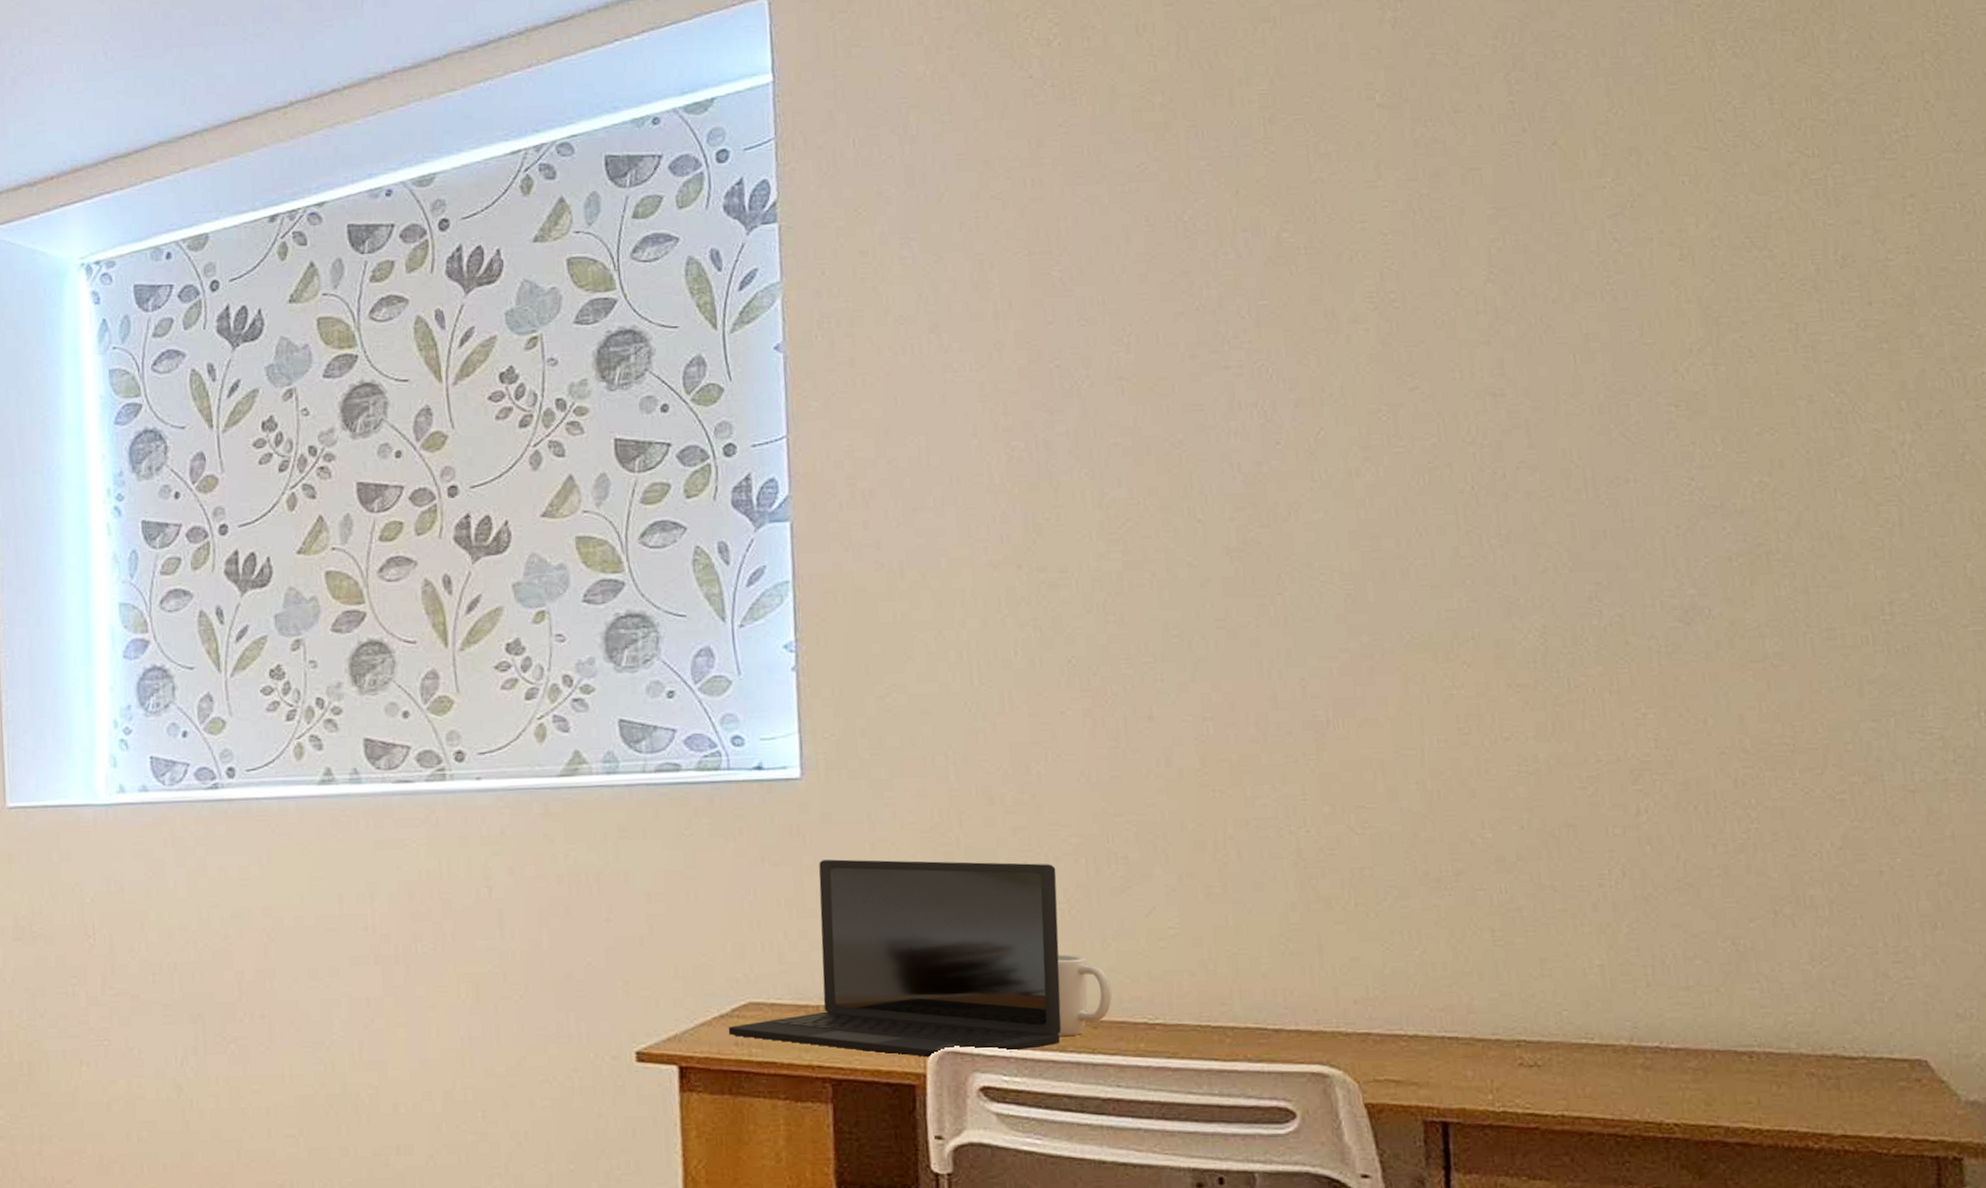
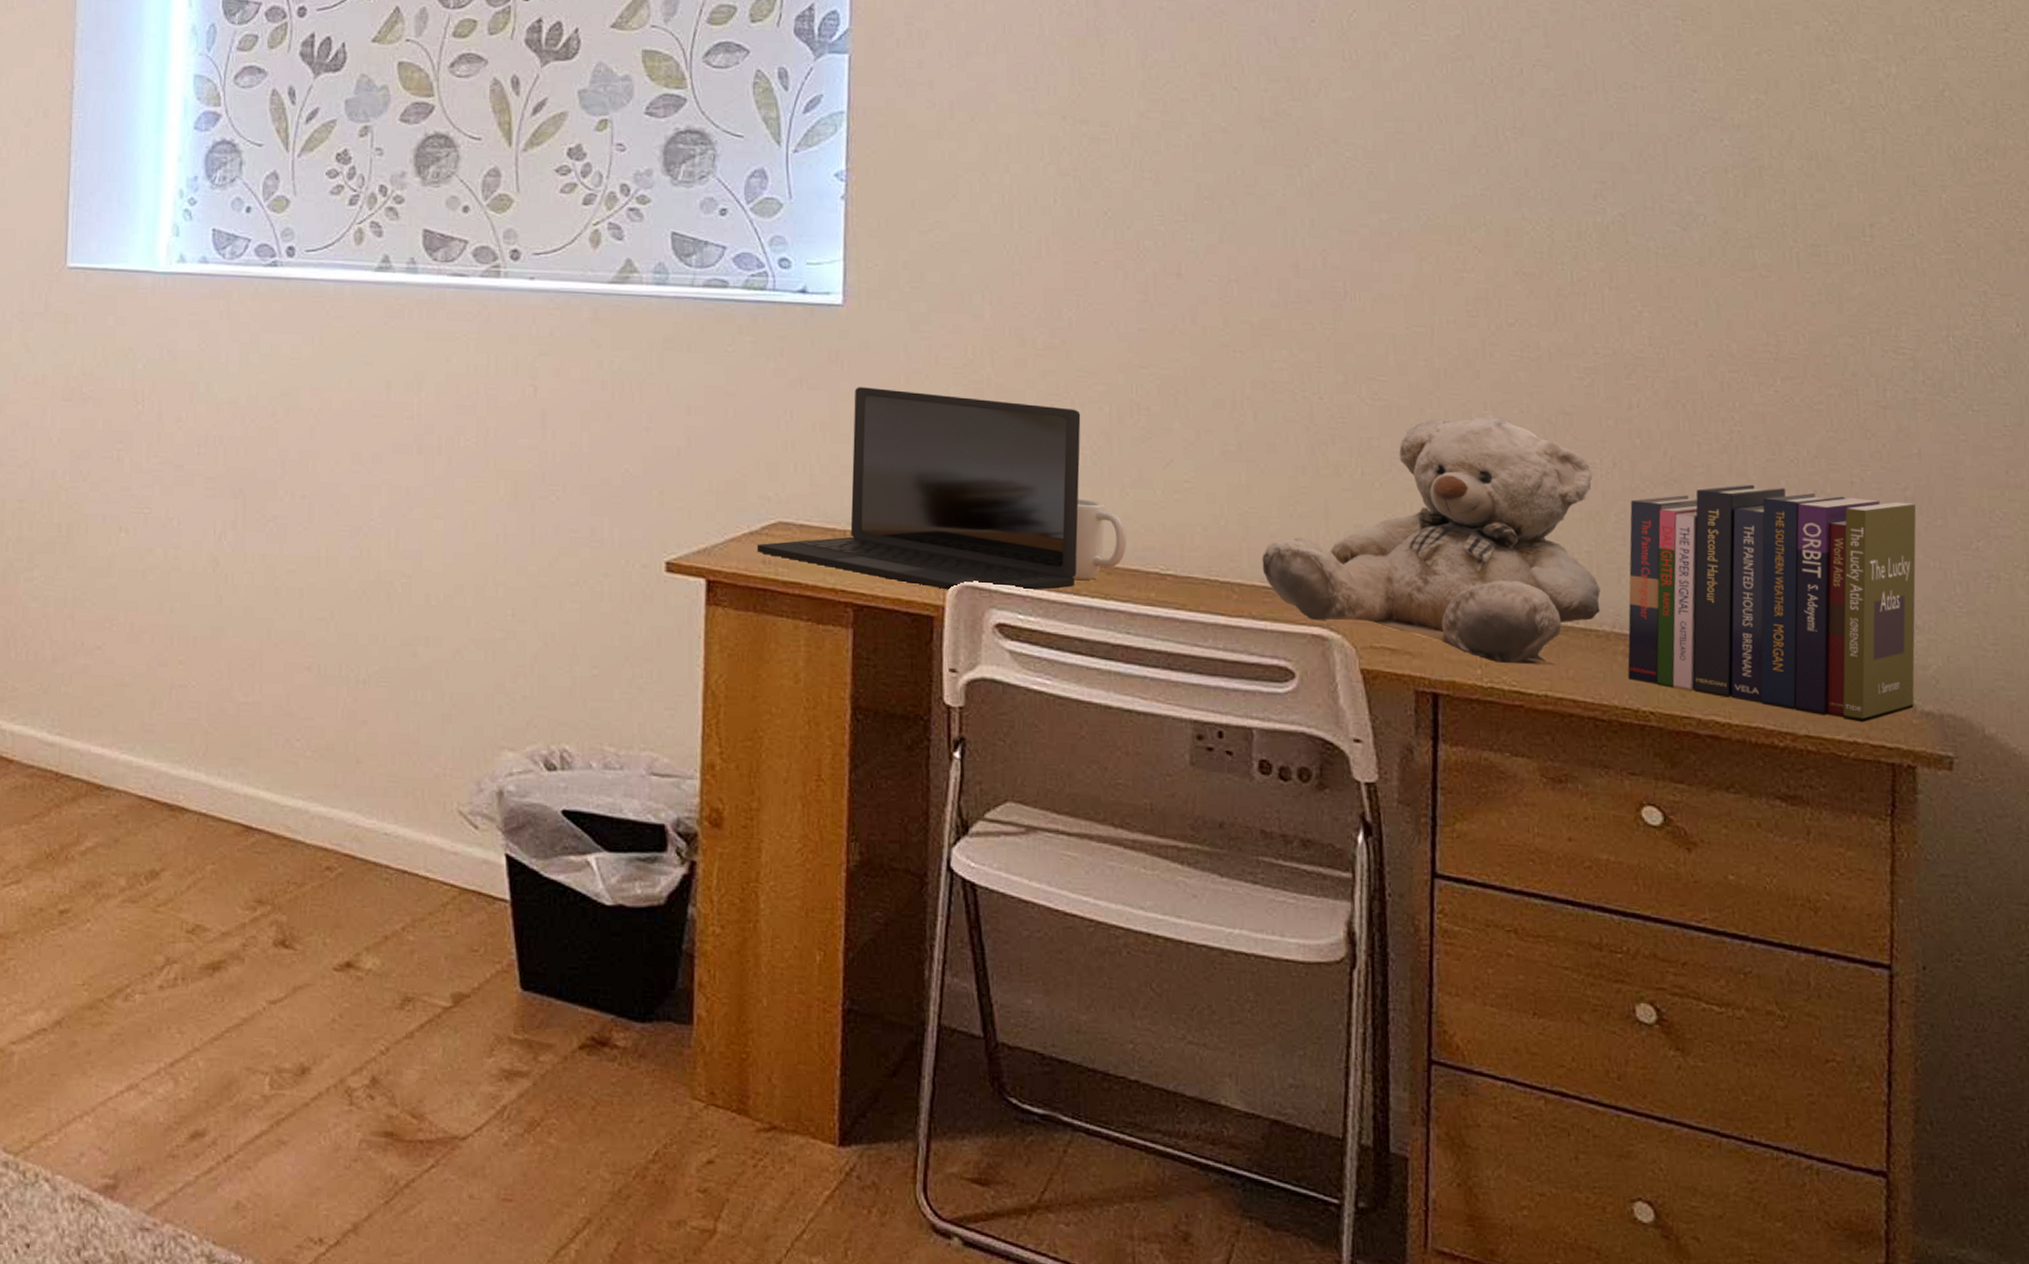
teddy bear: none [1254,835,1616,1087] -> present [1262,416,1600,665]
books: none [1643,882,1958,1118] -> present [1628,484,1917,723]

